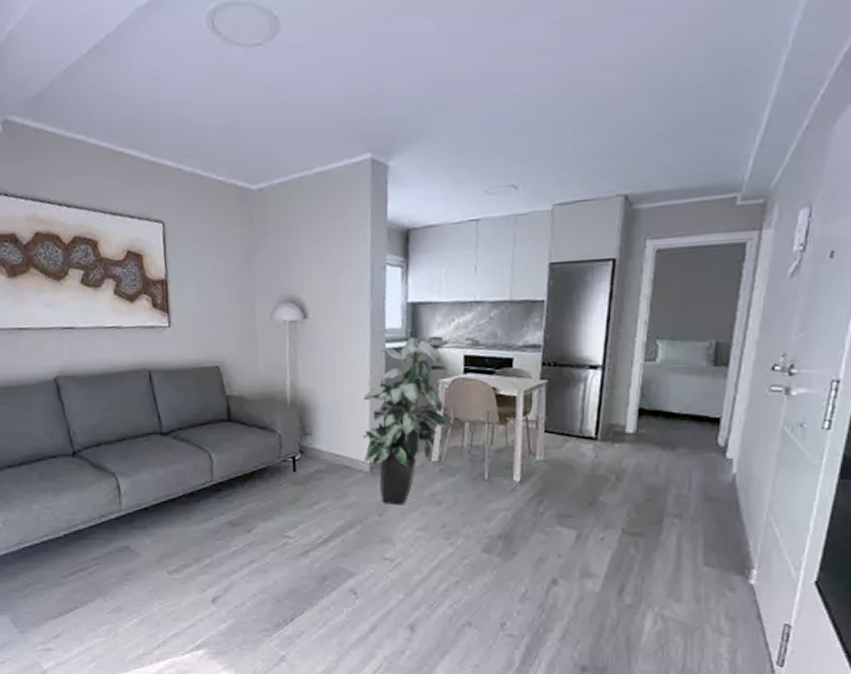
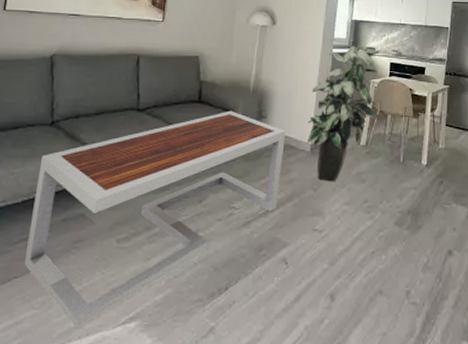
coffee table: none [71,428,338,654] -> present [24,110,286,328]

